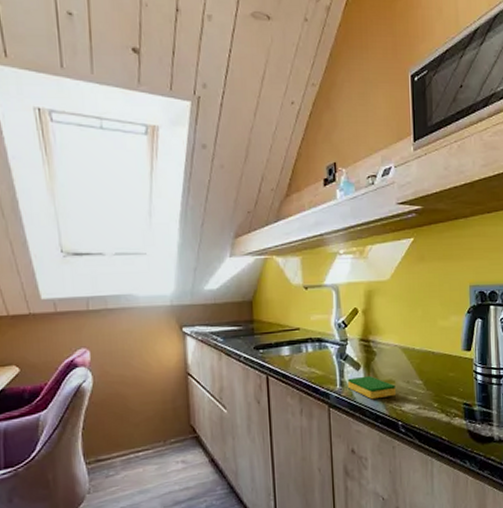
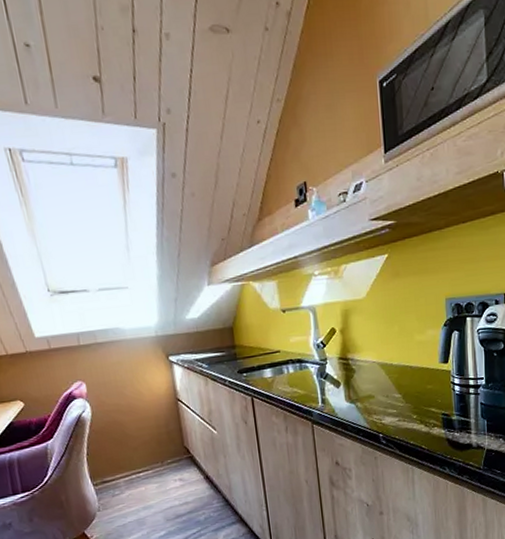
dish sponge: present [347,375,396,400] -> none [328,392,376,415]

